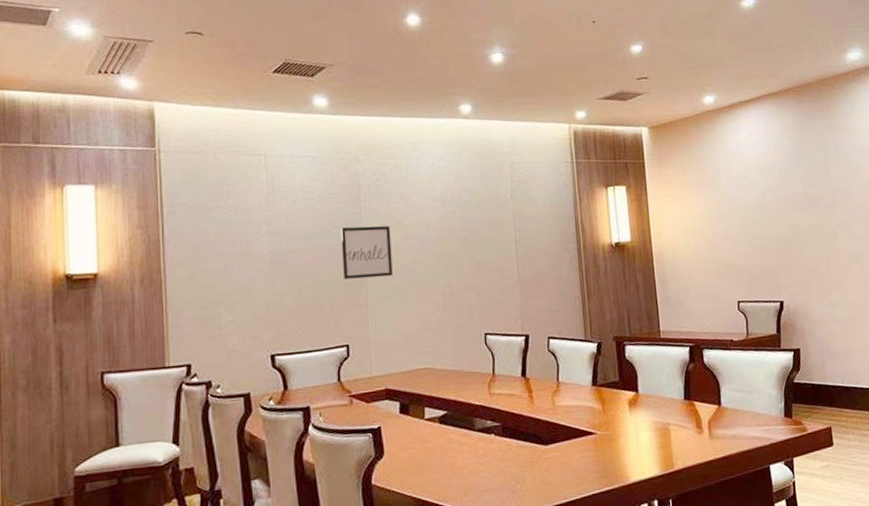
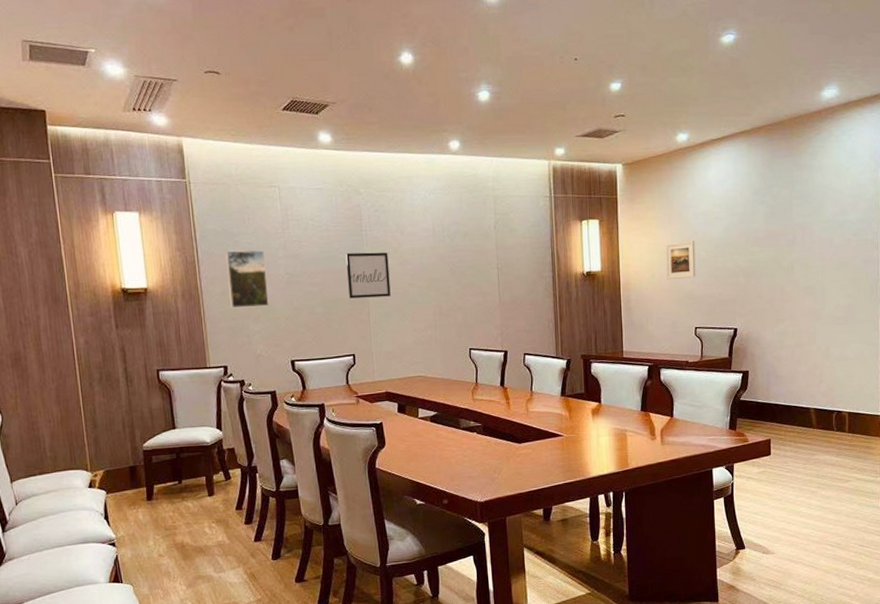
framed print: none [197,225,247,295] -> present [226,249,269,309]
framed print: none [699,207,734,249] -> present [666,241,696,279]

